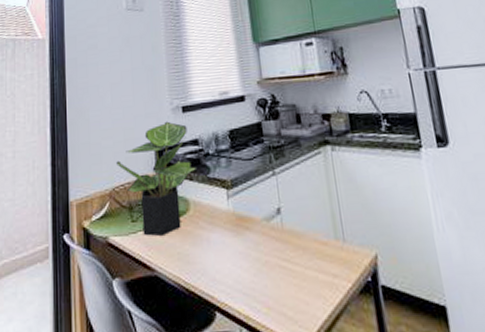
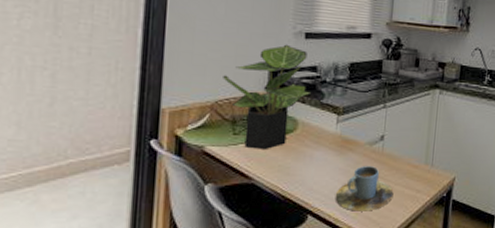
cup: none [240,247,306,306] -> present [335,166,394,212]

